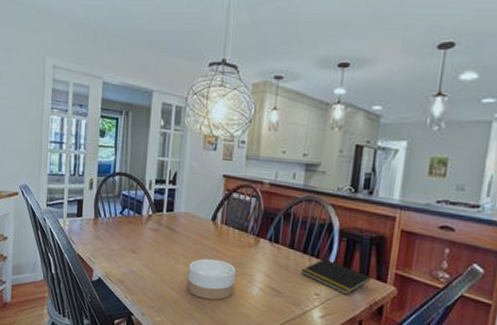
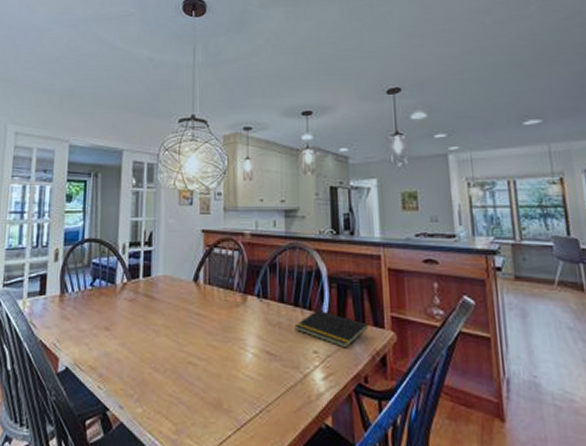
bowl: present [187,258,236,301] -> none [171,325,225,377]

